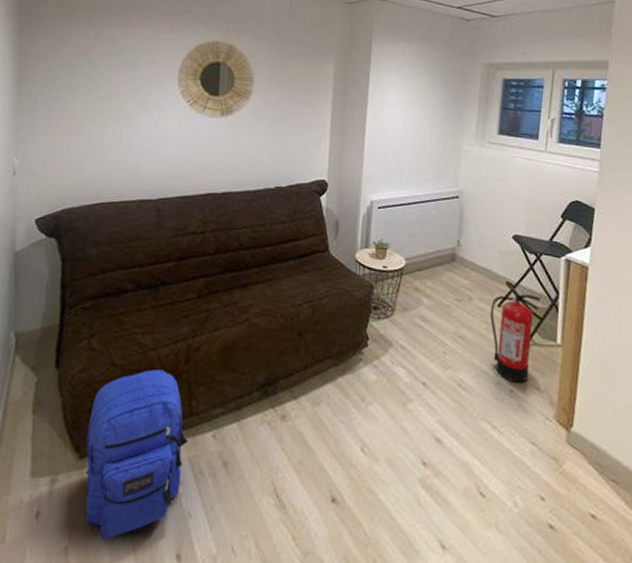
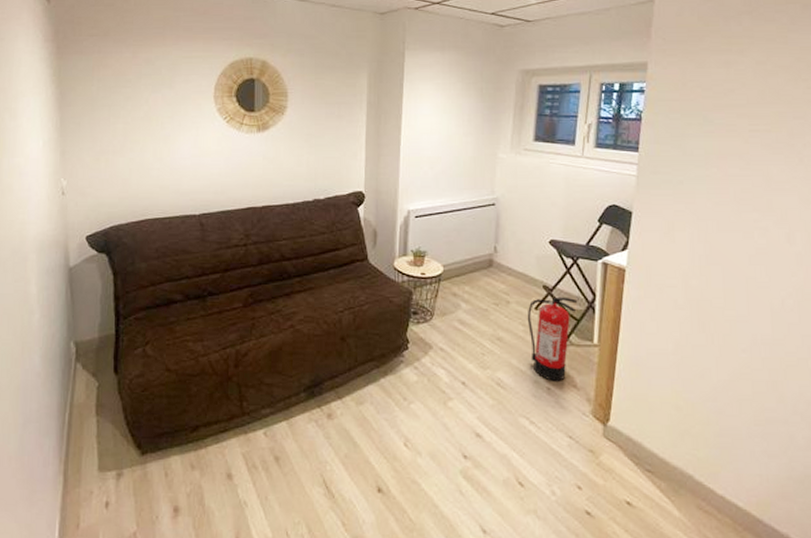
backpack: present [85,370,188,540] -> none [147,374,241,527]

